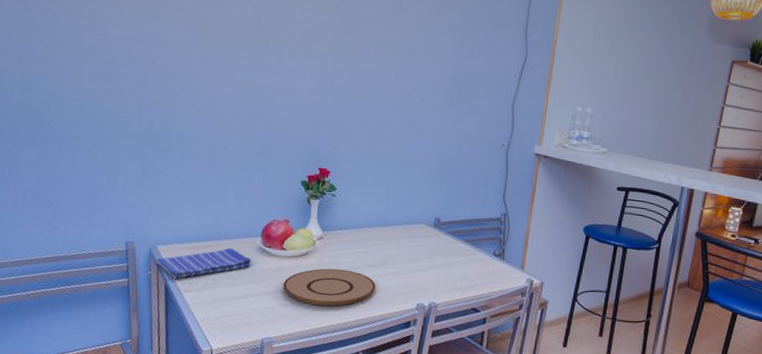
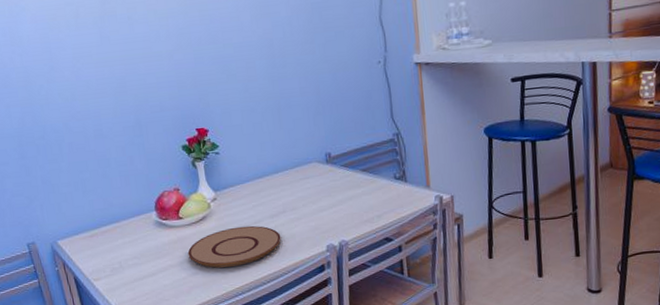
dish towel: present [156,247,252,279] -> none [59,228,152,270]

